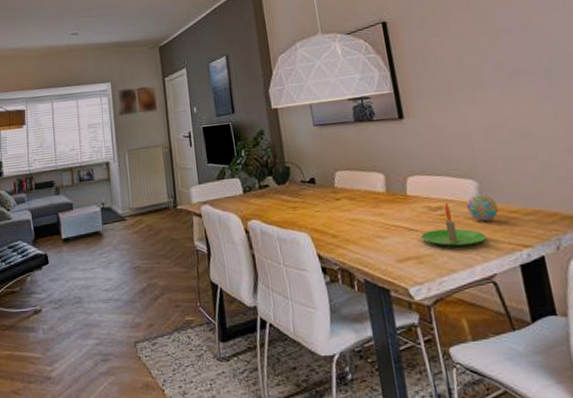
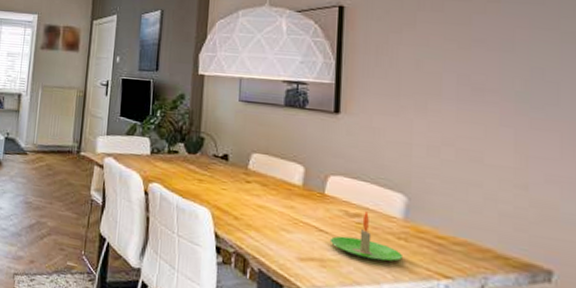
decorative ball: present [466,194,499,222] -> none [389,209,424,242]

